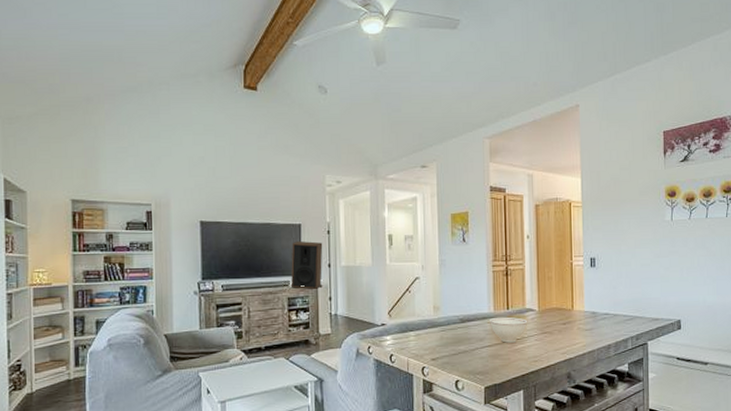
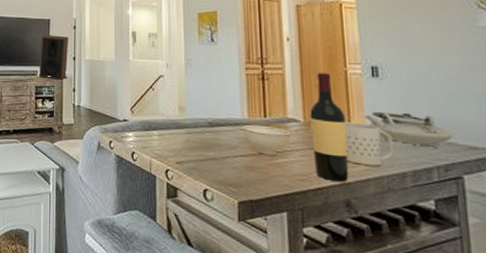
wine bottle: none [543,266,571,359] -> present [310,73,349,183]
mug: none [569,306,603,342] -> present [345,121,394,166]
teapot: none [583,295,643,322] -> present [364,111,453,147]

